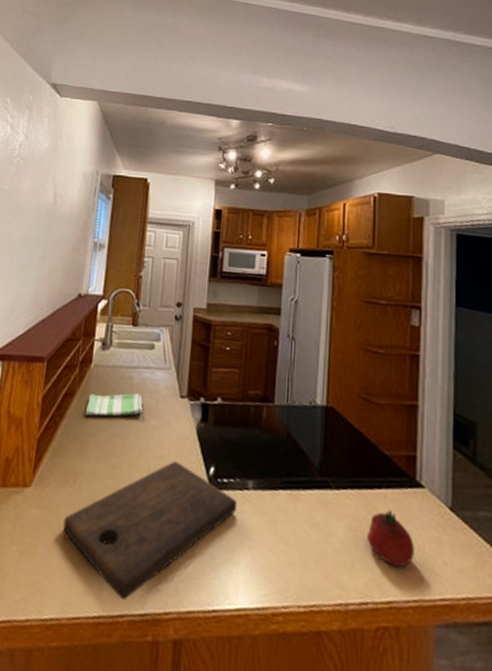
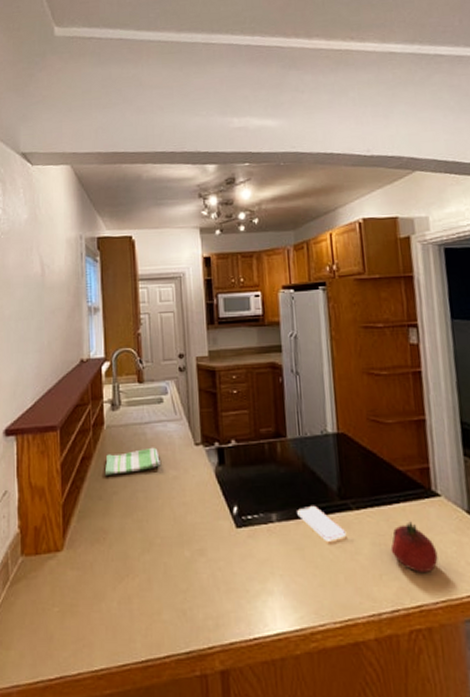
cutting board: present [63,460,238,601] -> none [100,505,265,642]
smartphone: none [275,477,323,519] -> present [297,505,347,542]

